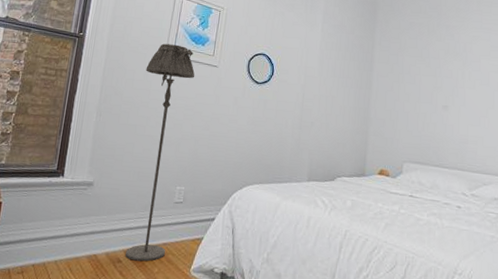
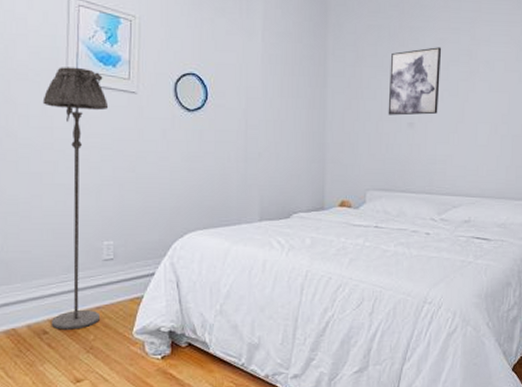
wall art: none [425,43,475,100] -> present [388,47,442,116]

